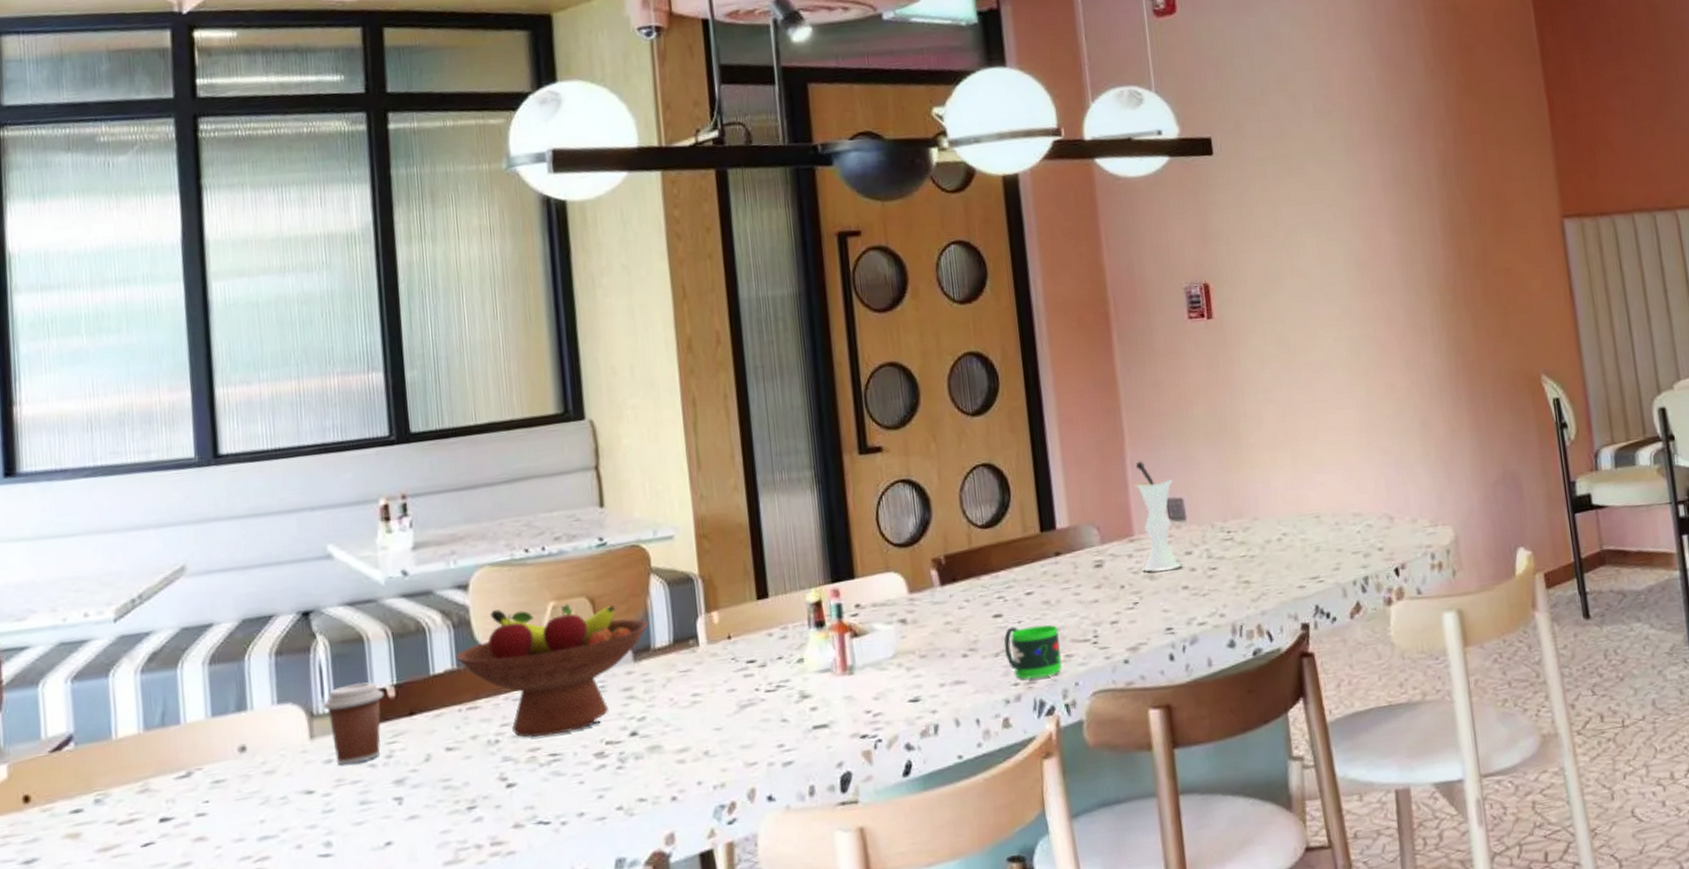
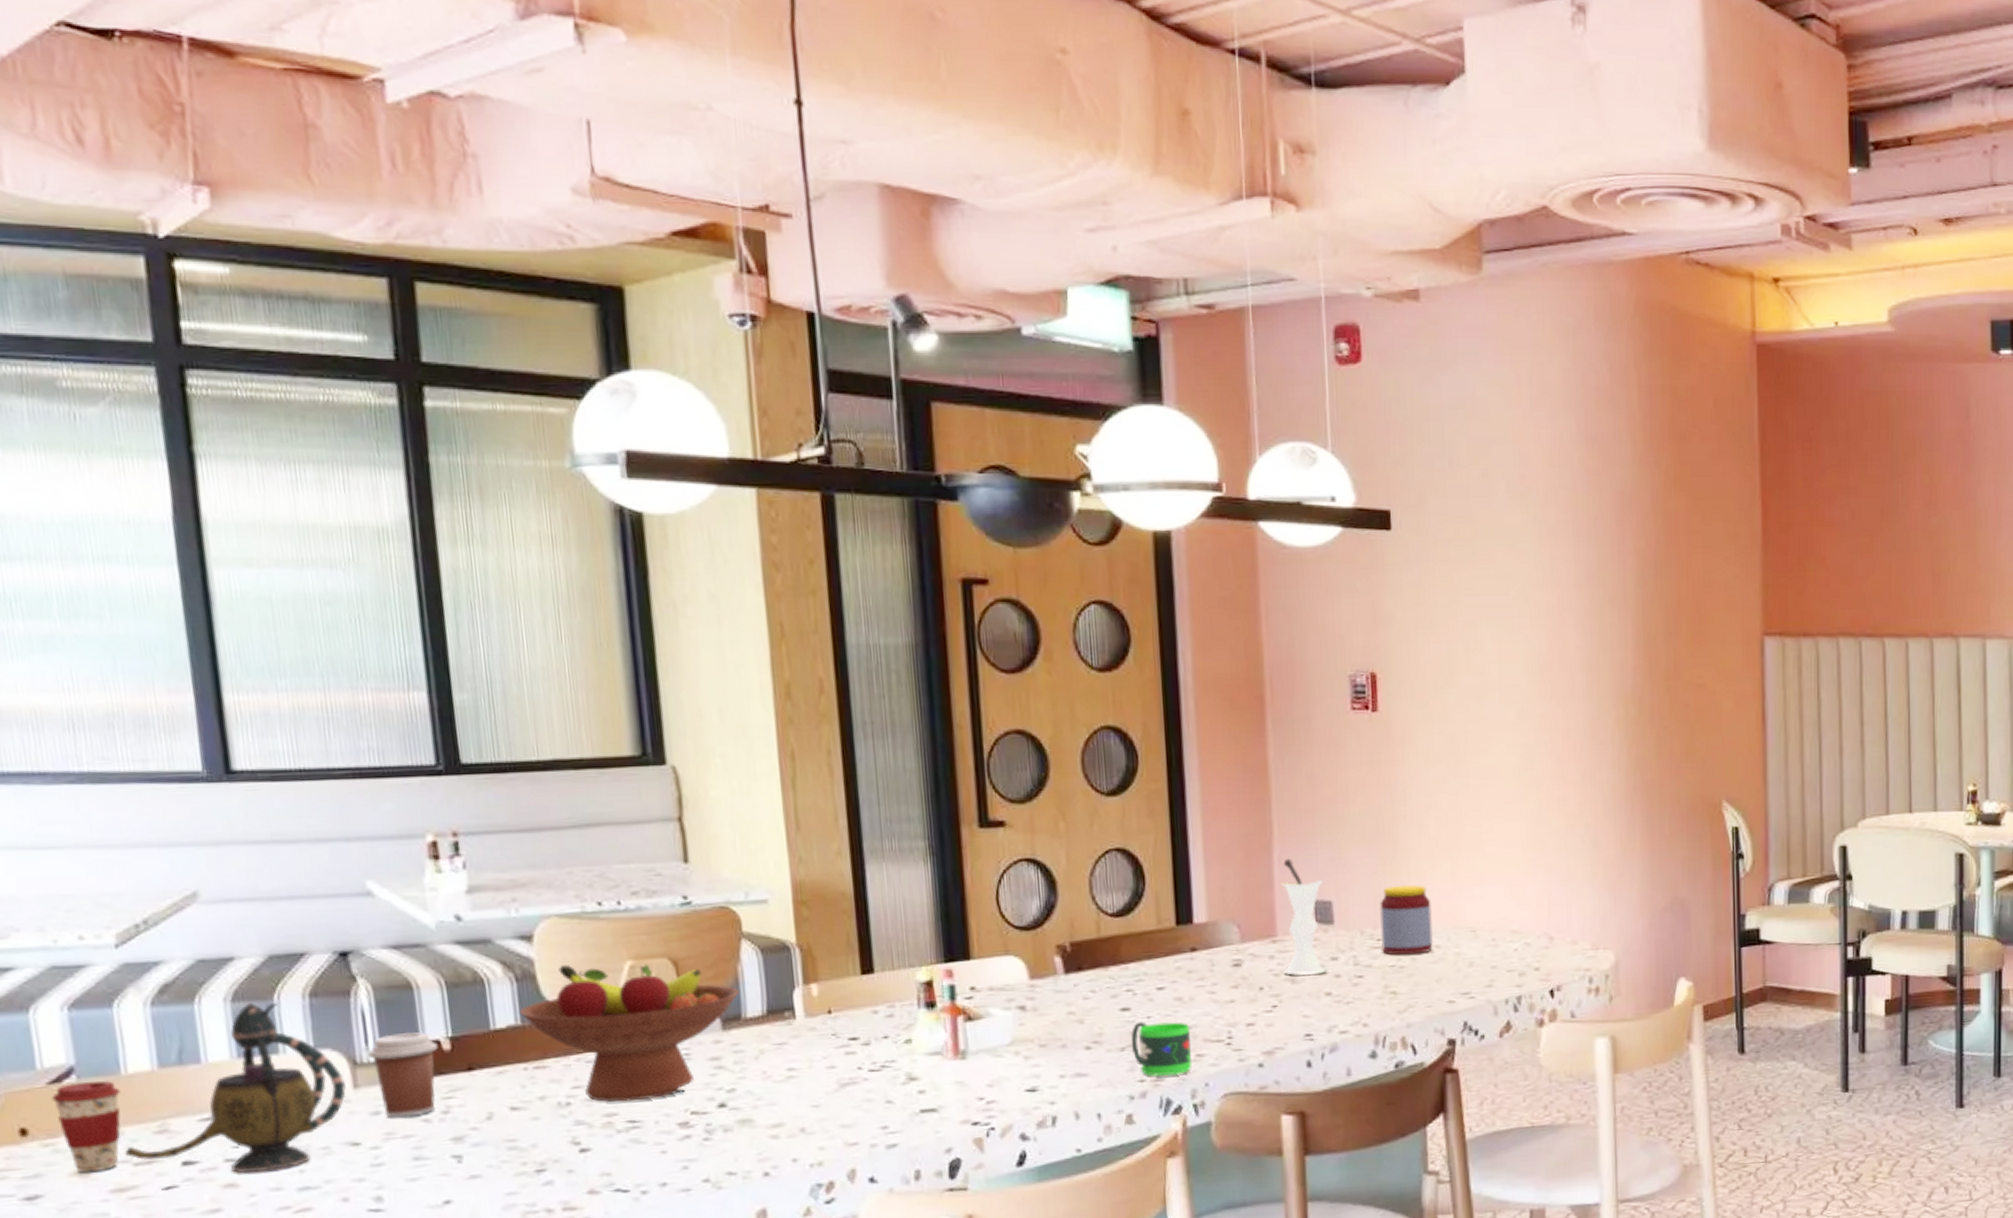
coffee cup: none [52,746,110,835] -> present [51,1081,121,1173]
teapot: none [110,663,304,827] -> present [124,1001,346,1174]
jar: none [1227,477,1281,545] -> present [1380,885,1433,955]

